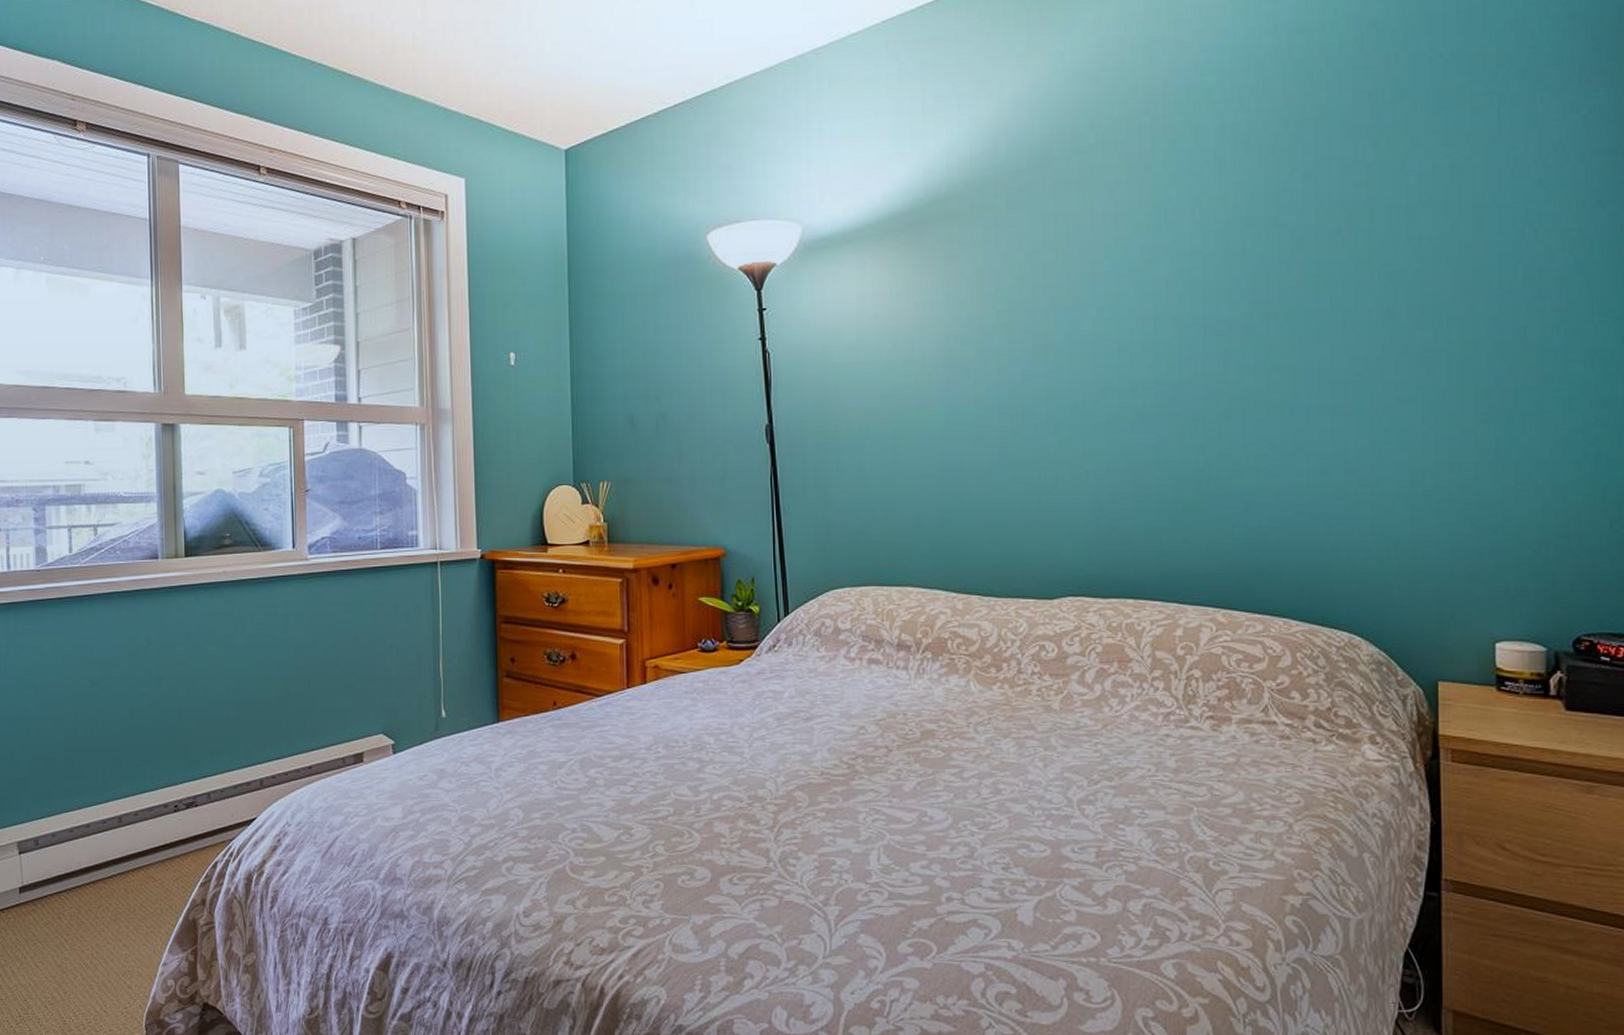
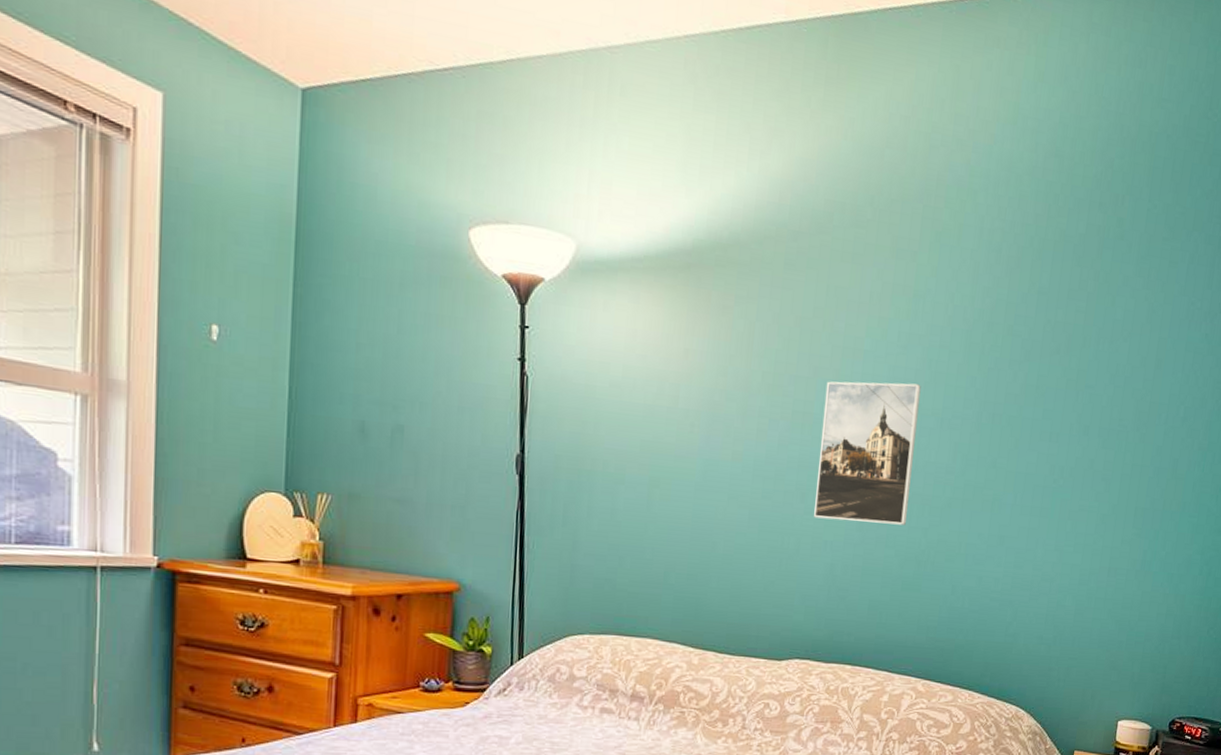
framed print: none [1066,296,1177,448] -> present [814,381,921,526]

